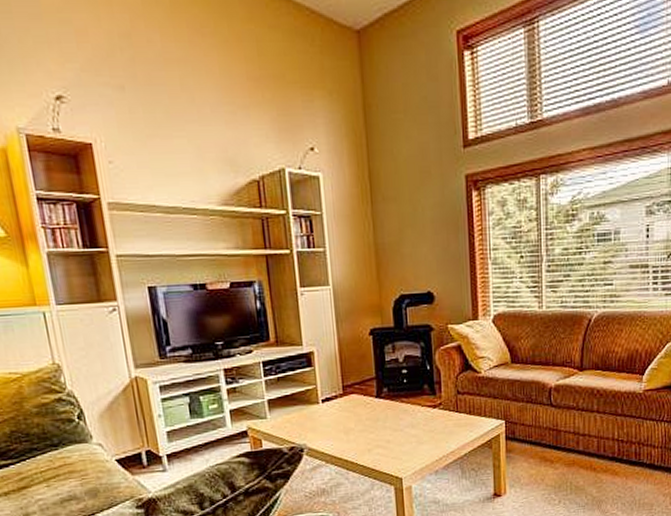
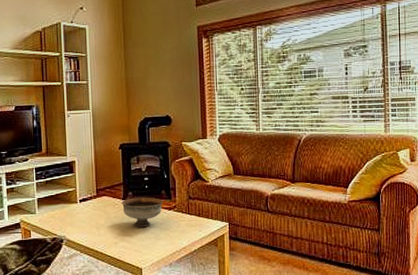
bowl: none [374,393,427,431] -> present [121,197,164,228]

